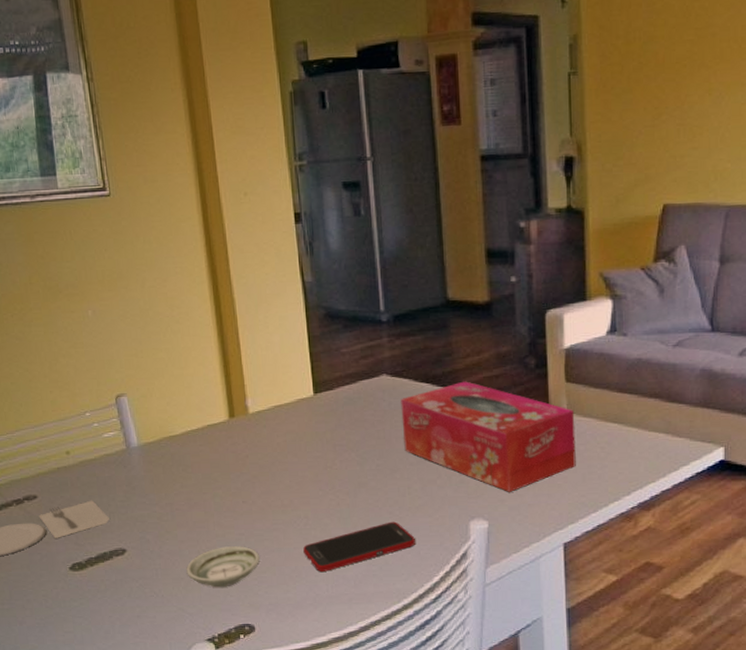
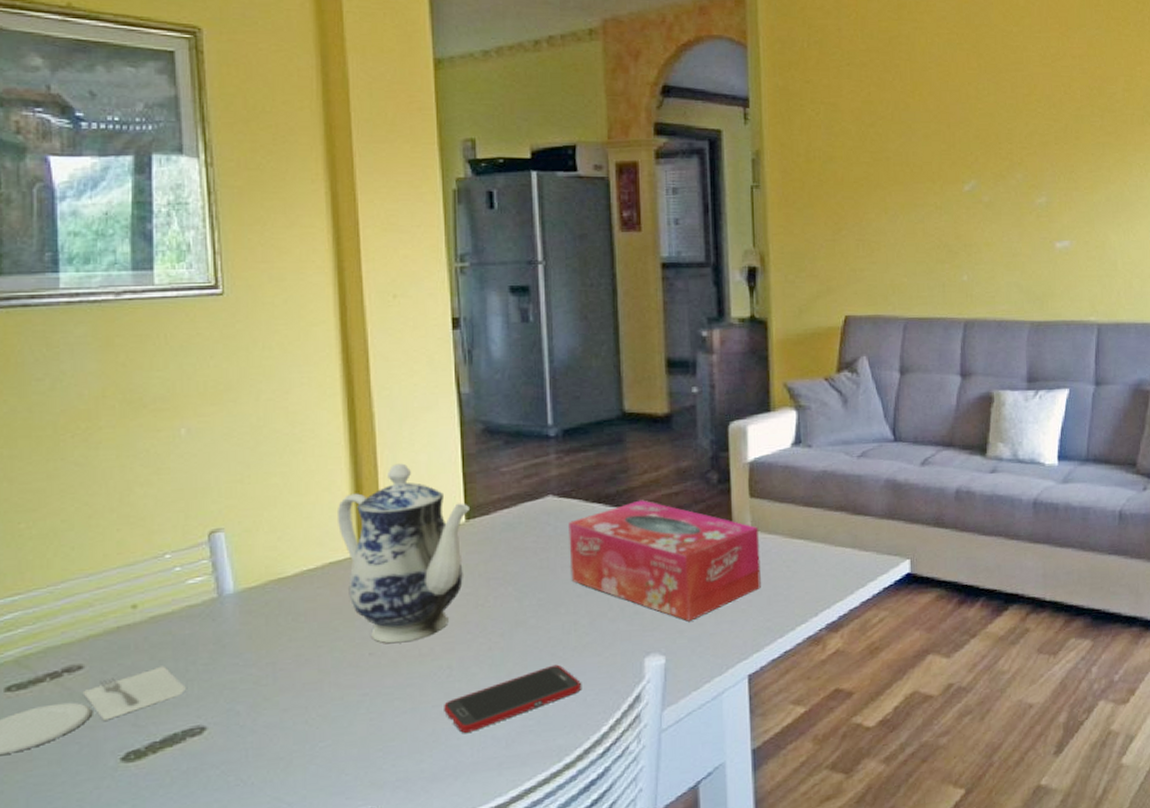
saucer: present [186,546,260,588] -> none [288,709,387,766]
teapot: none [211,343,316,495] -> present [338,463,469,644]

